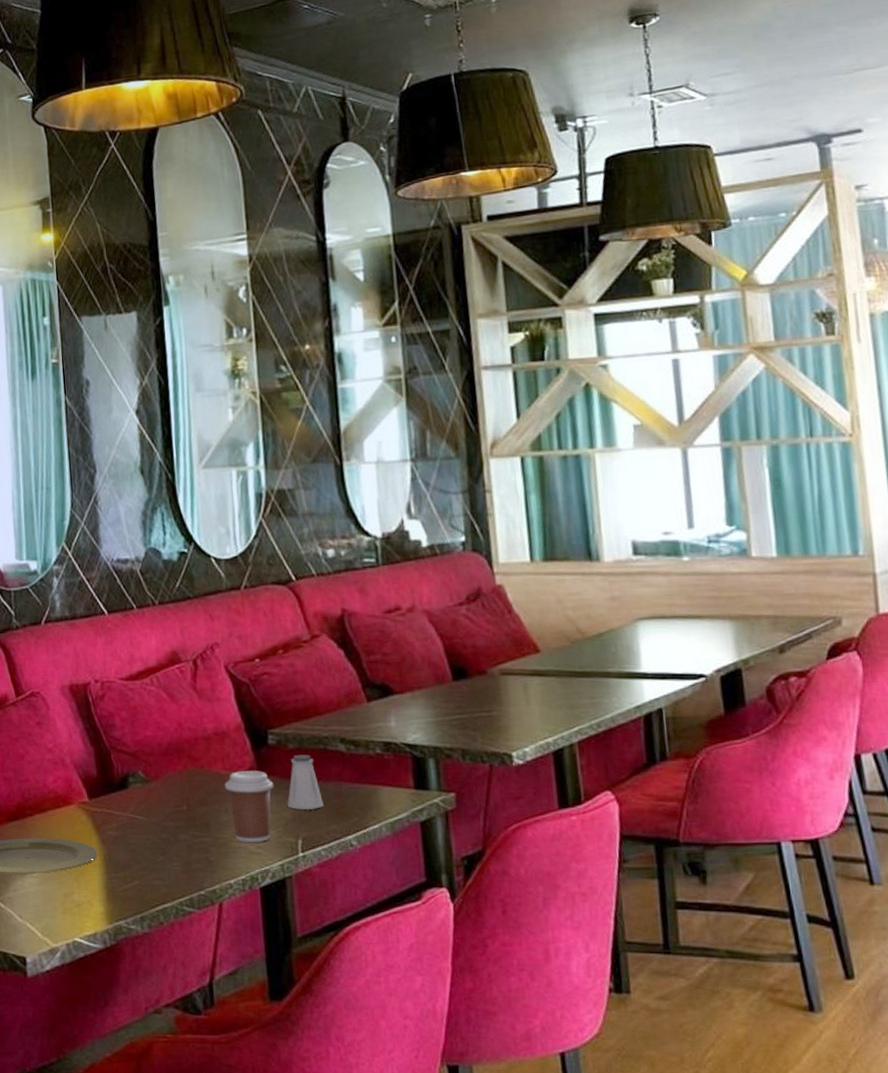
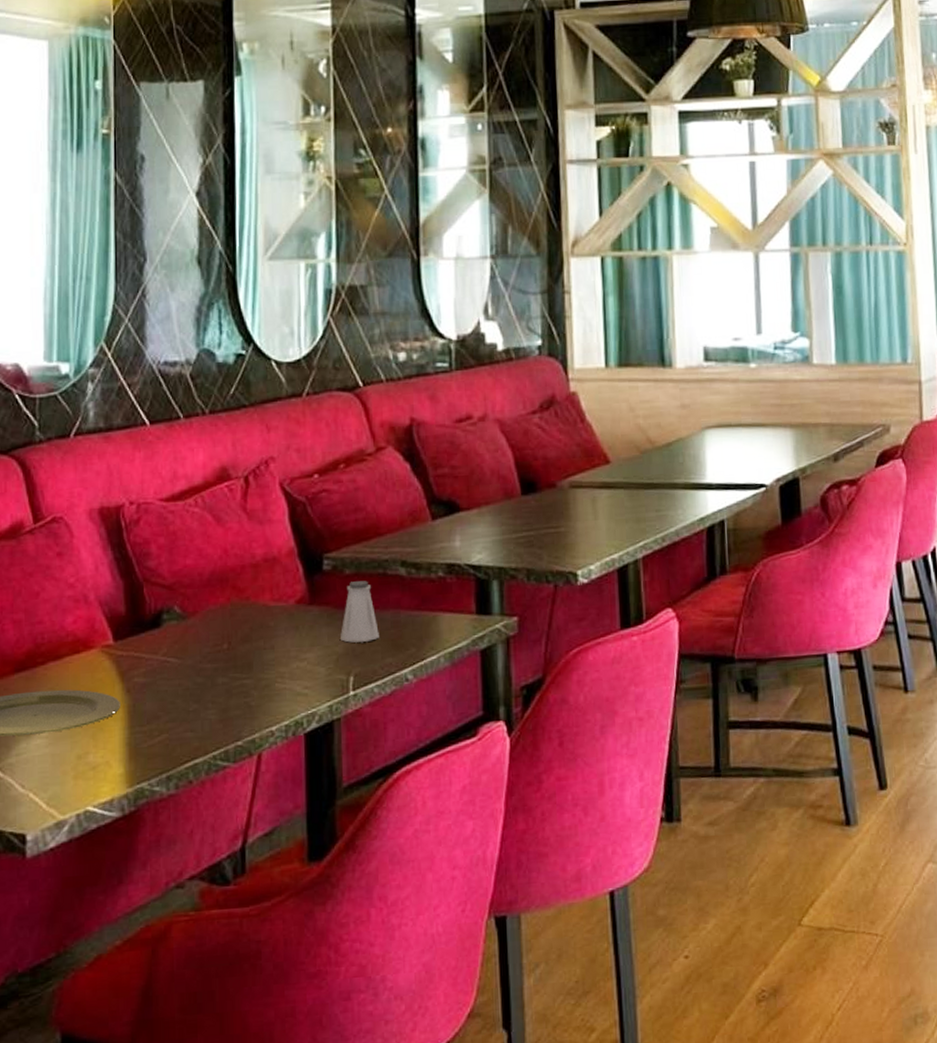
coffee cup: present [225,771,274,842] -> none [272,600,327,683]

